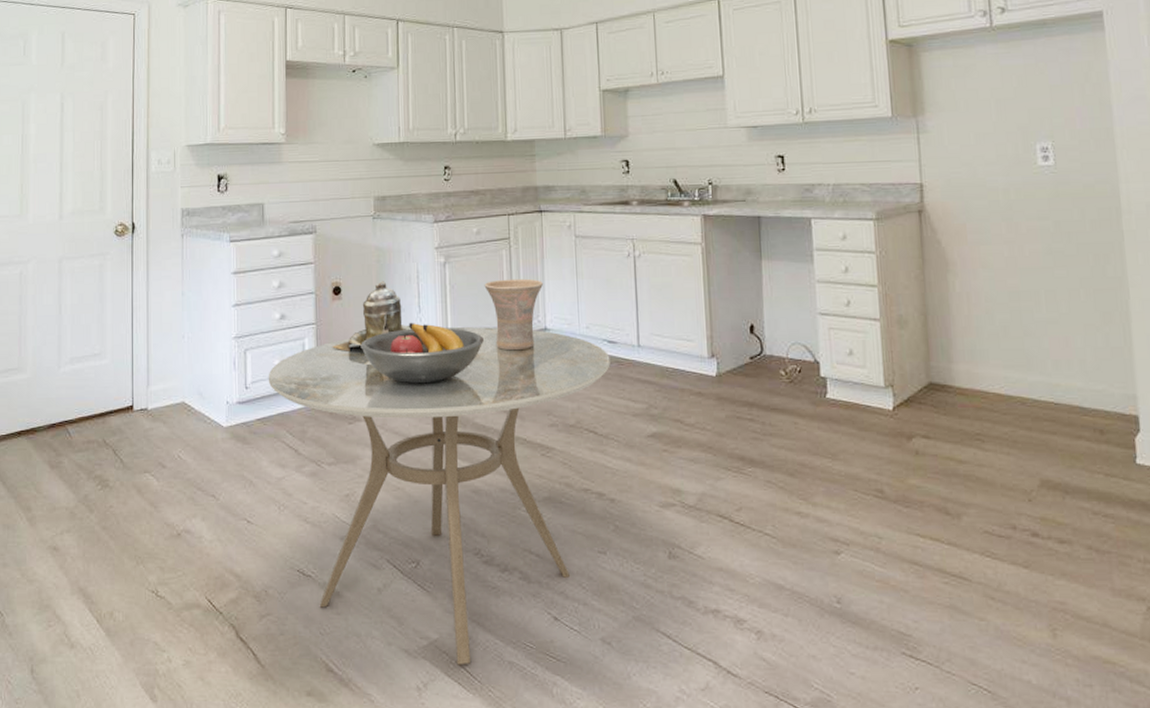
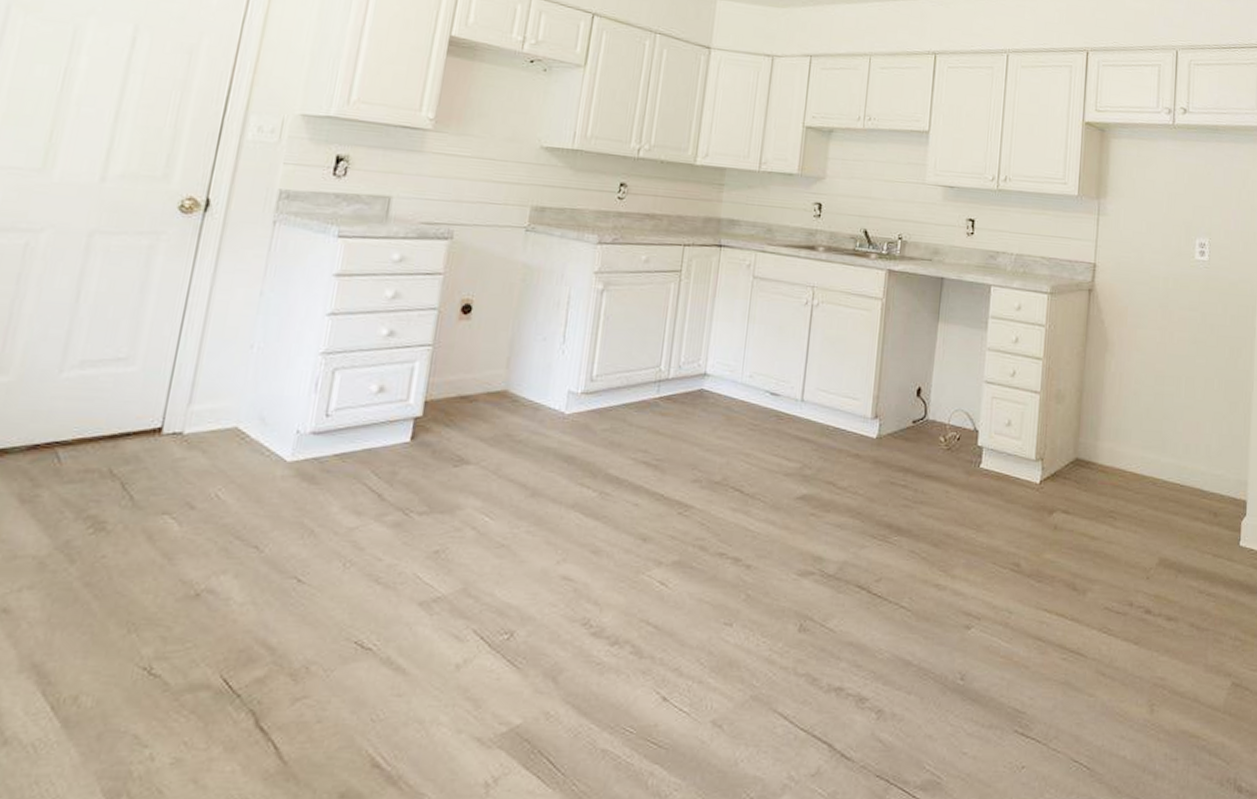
dining table: present [268,327,611,665] -> none [357,363,770,755]
teapot: present [332,281,412,351] -> none [449,303,551,381]
fruit bowl: present [360,322,484,384] -> none [484,353,634,426]
vase: present [484,278,544,351] -> none [644,315,711,396]

